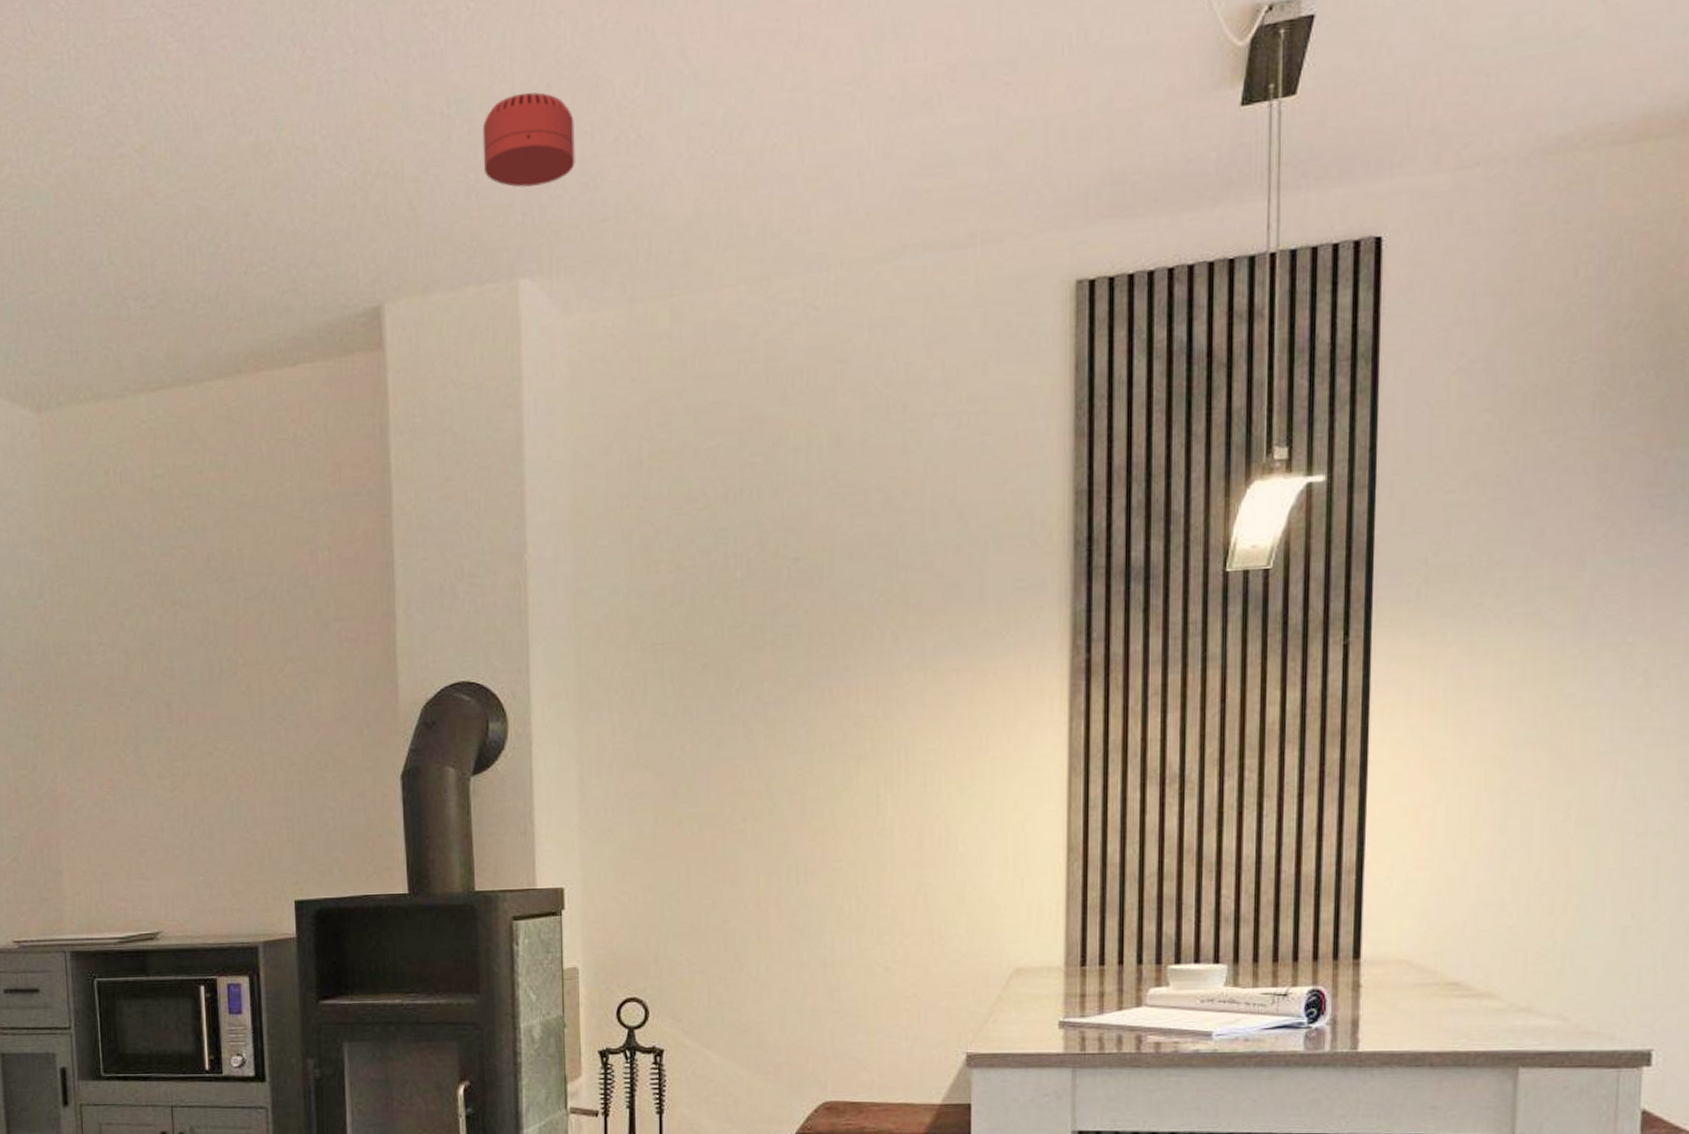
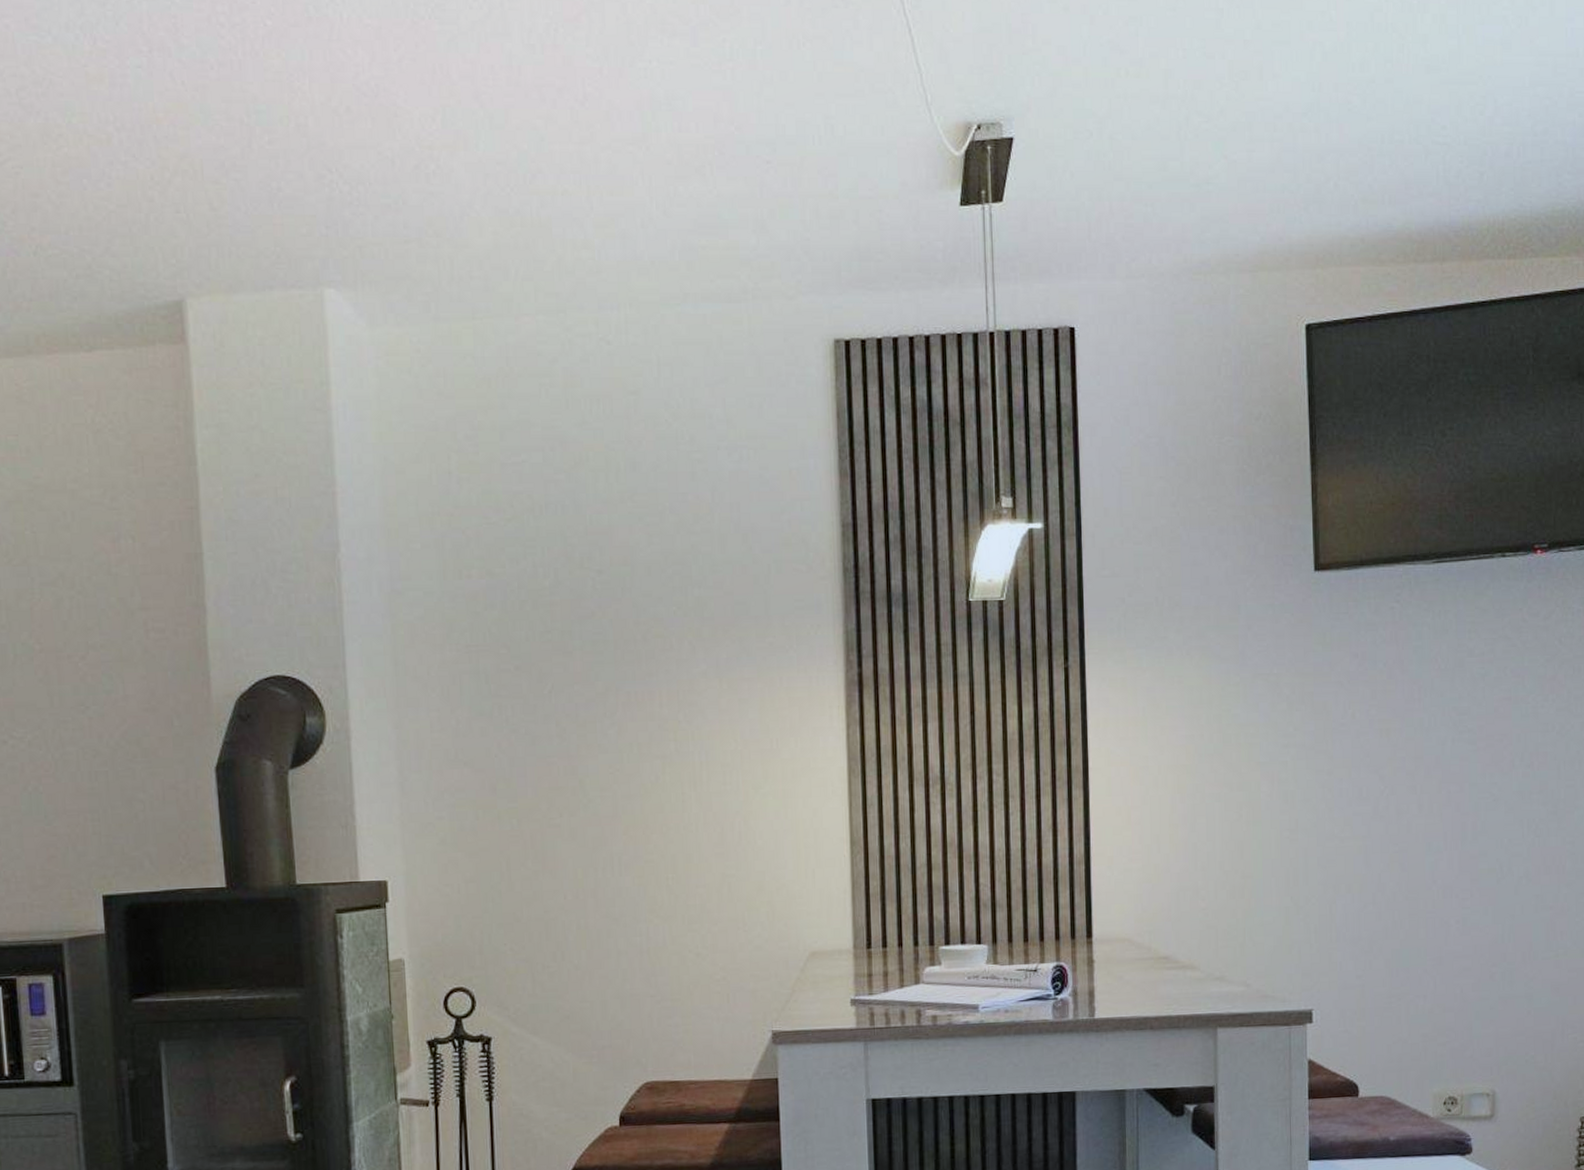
smoke detector: present [482,92,575,188] -> none [283,113,377,202]

